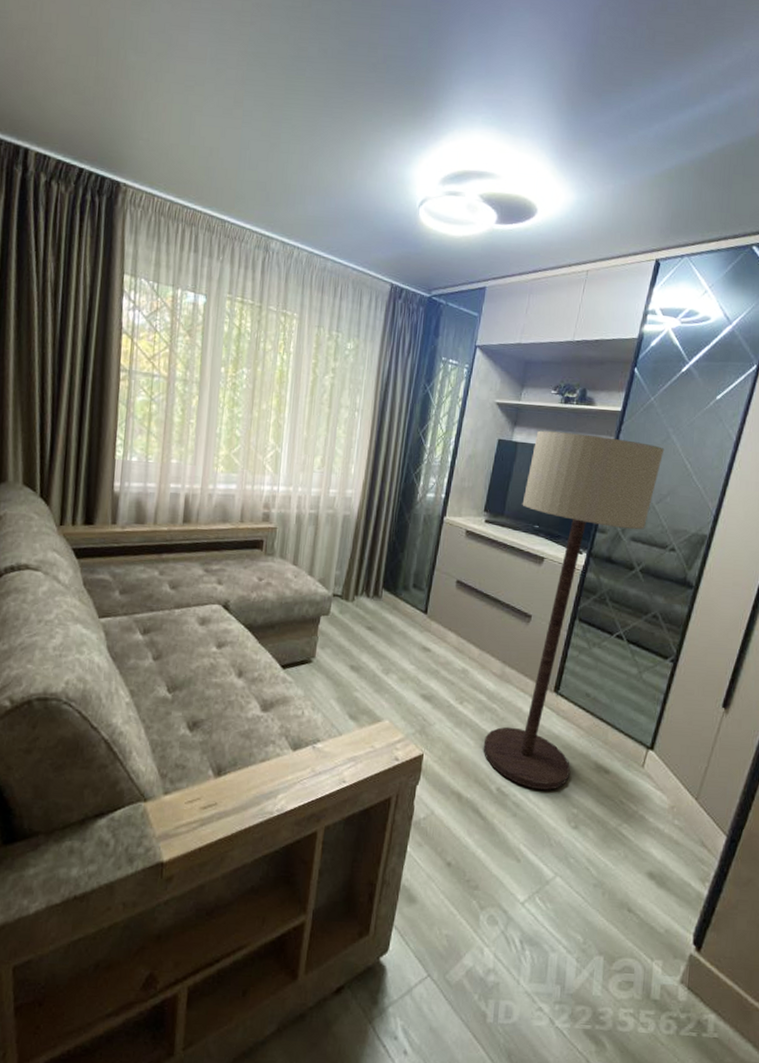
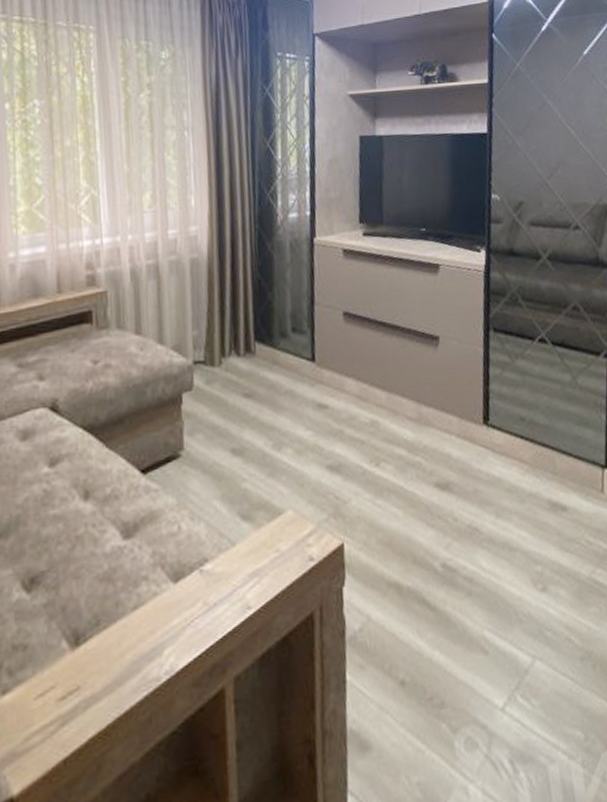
floor lamp: present [483,430,665,790] -> none [401,113,544,554]

